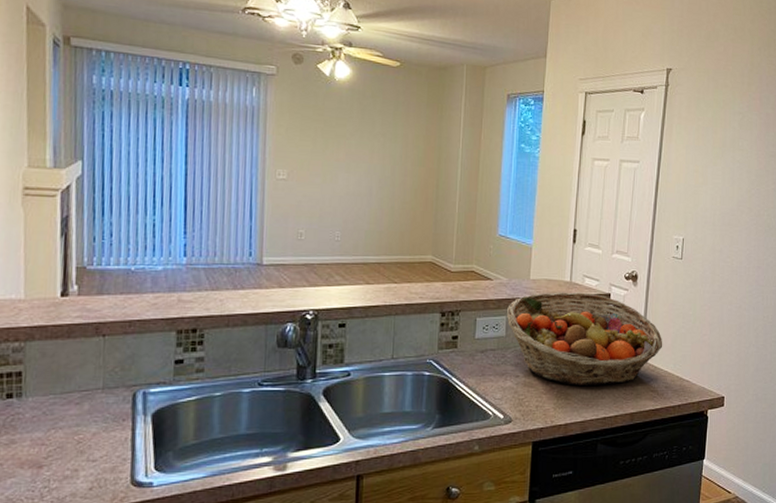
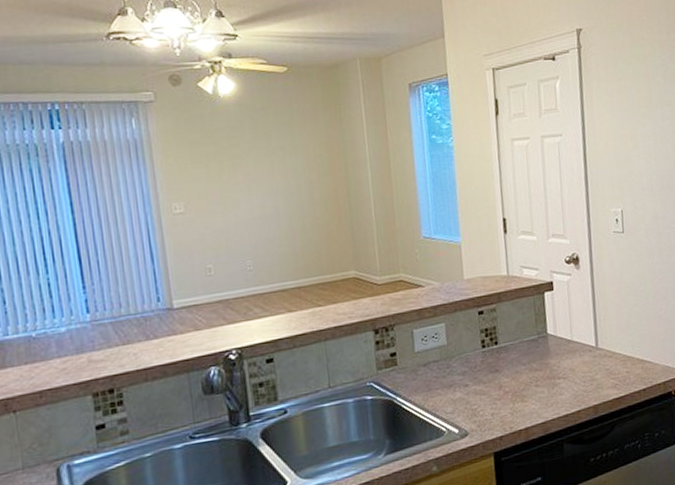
fruit basket: present [507,292,663,386] -> none [444,284,618,386]

